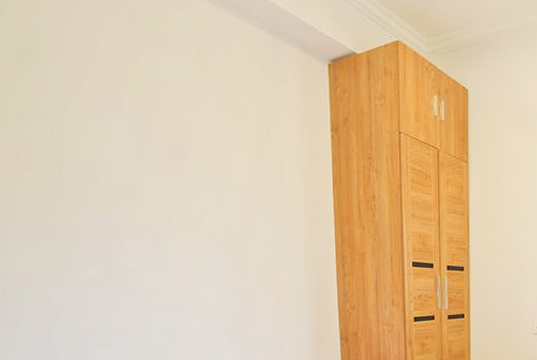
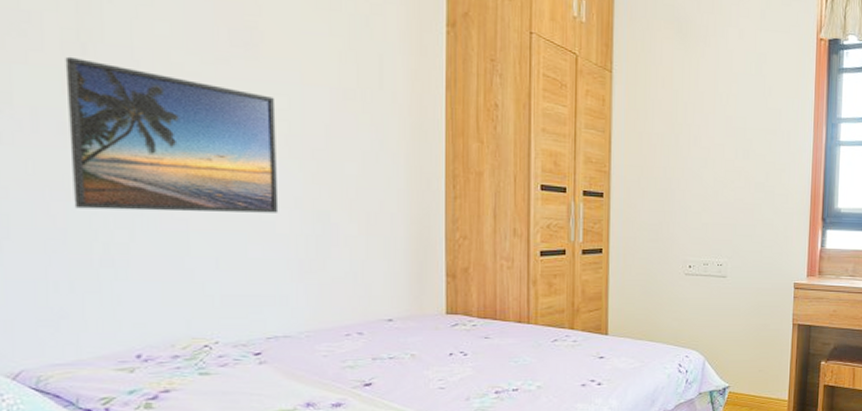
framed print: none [47,174,211,293] -> present [65,56,279,213]

